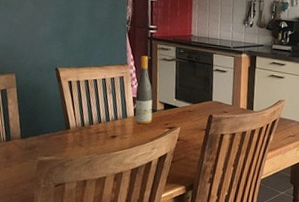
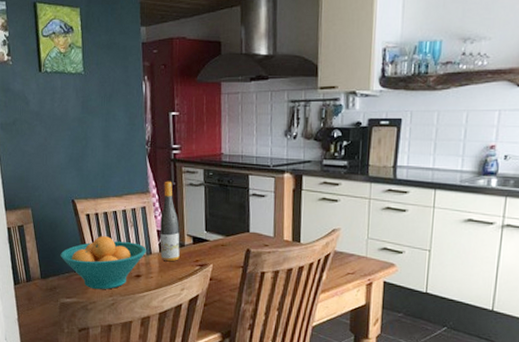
fruit bowl: none [41,101,123,149] -> present [60,236,147,290]

